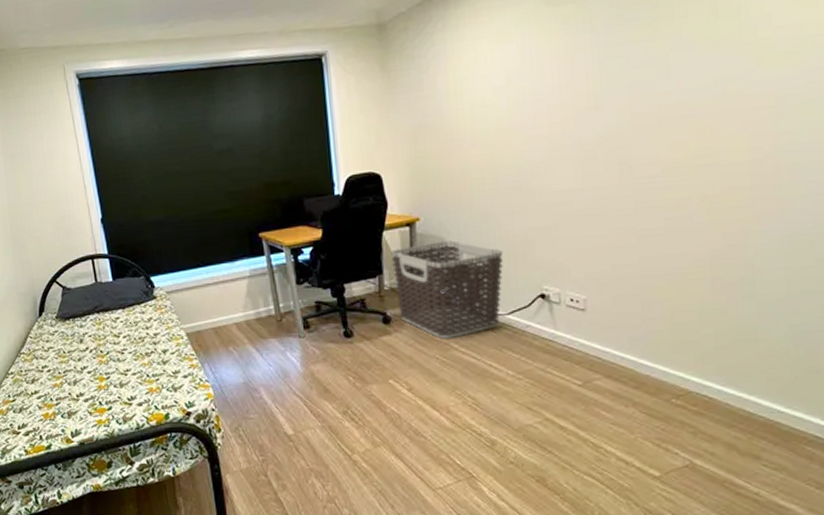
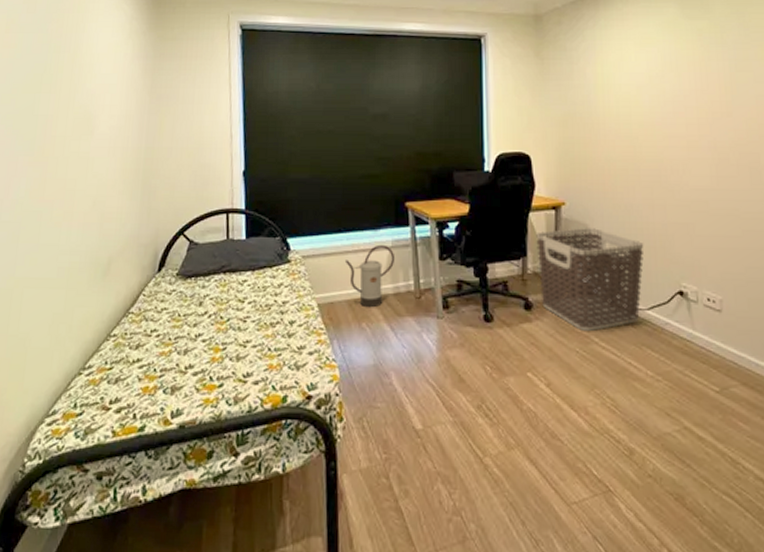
watering can: none [206,275,254,333] -> present [344,244,395,308]

